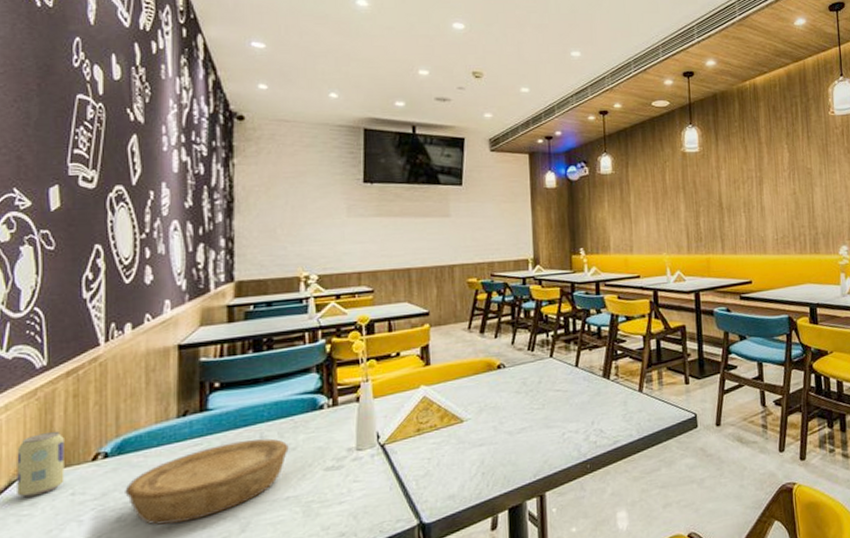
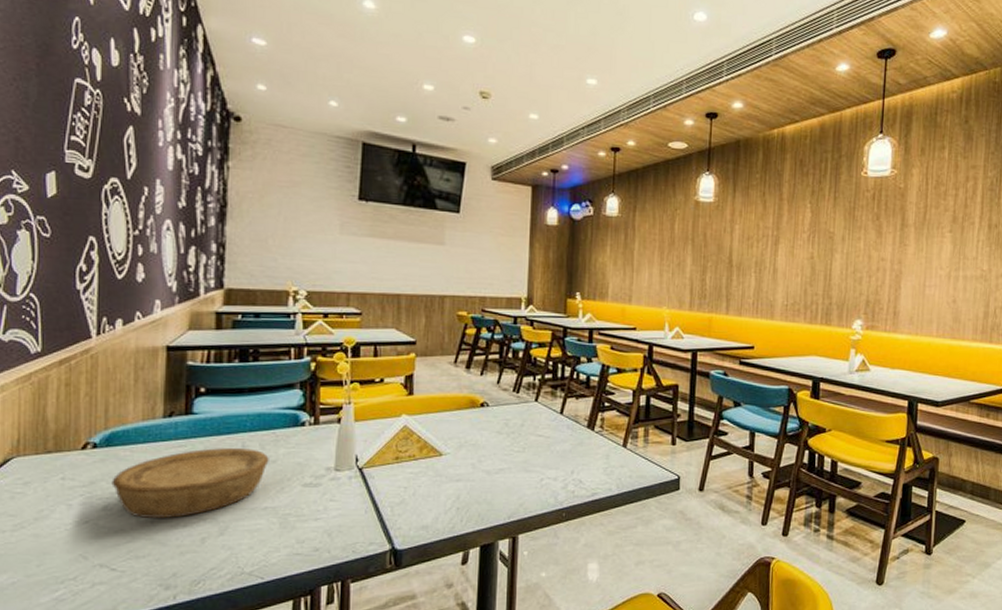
beverage can: present [17,431,64,498] -> none [11,416,56,476]

